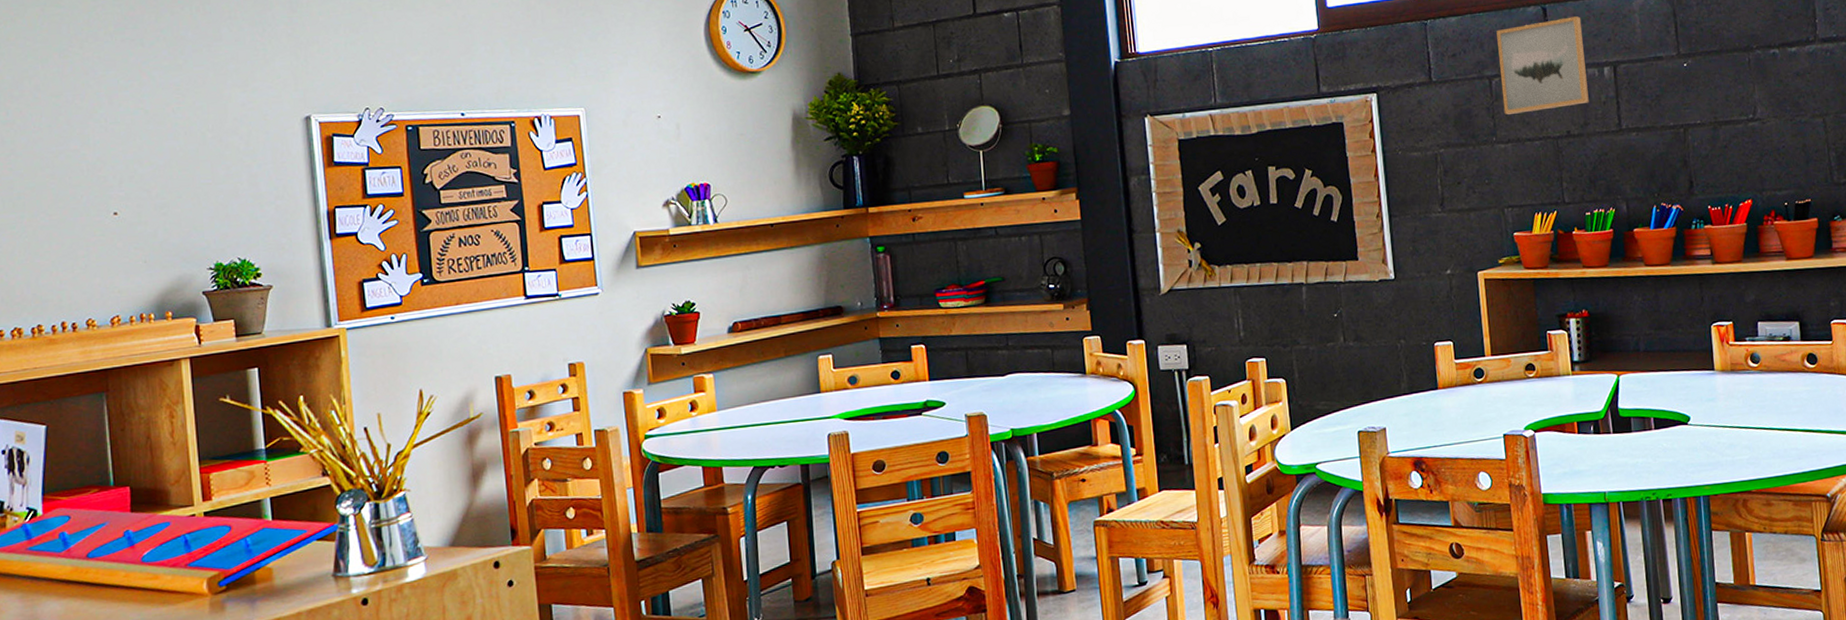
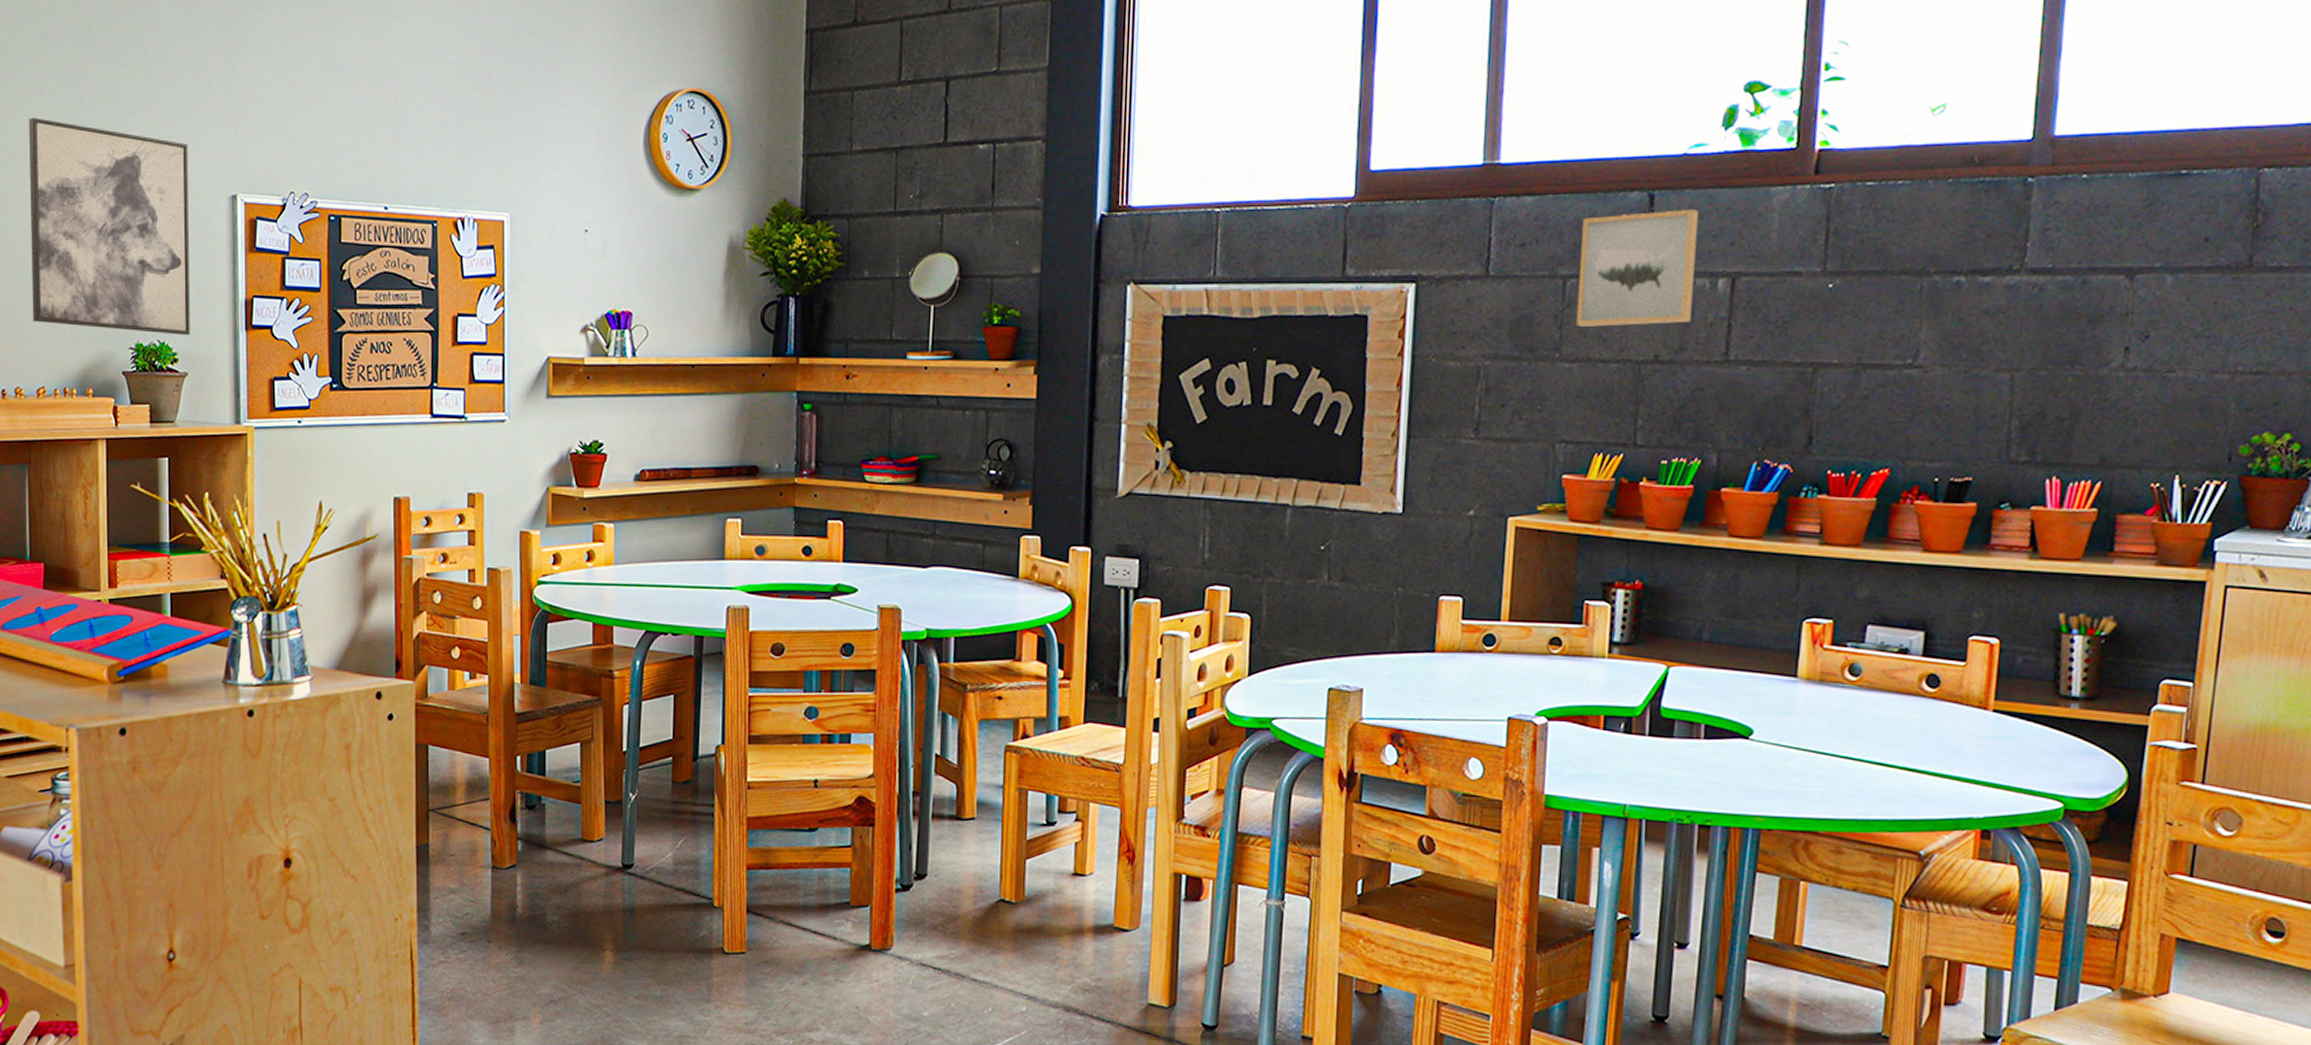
wall art: none [85,62,272,255] -> present [28,118,190,335]

